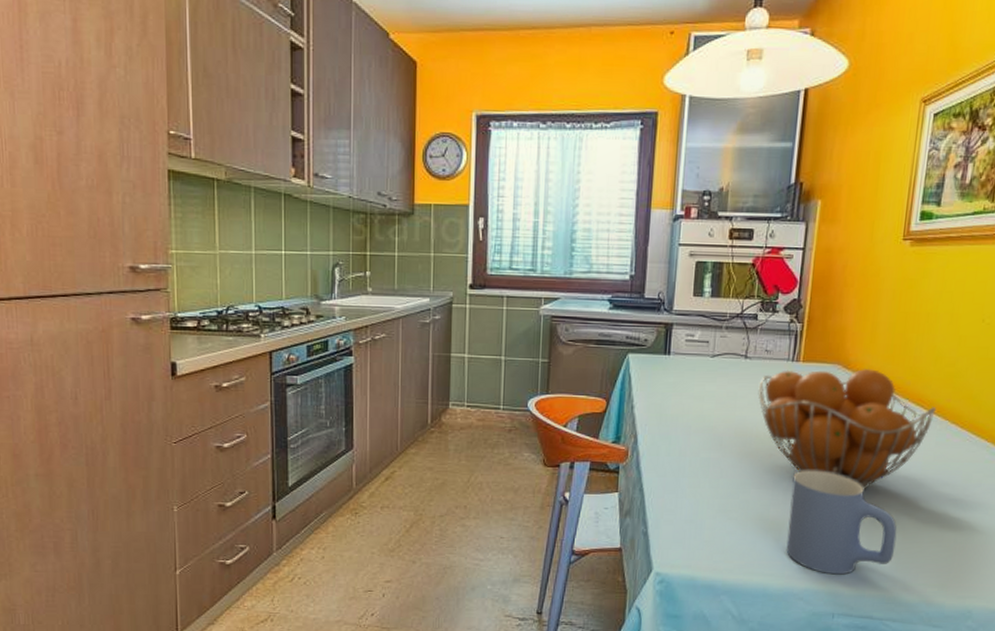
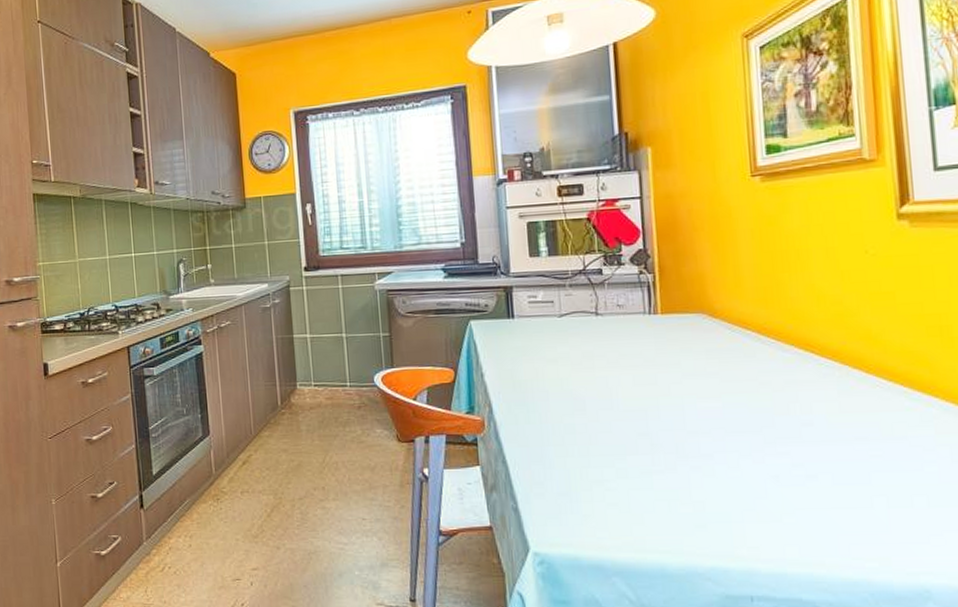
fruit basket: present [758,368,937,490] -> none [615,314,831,451]
mug: present [786,470,897,575] -> none [673,430,814,550]

